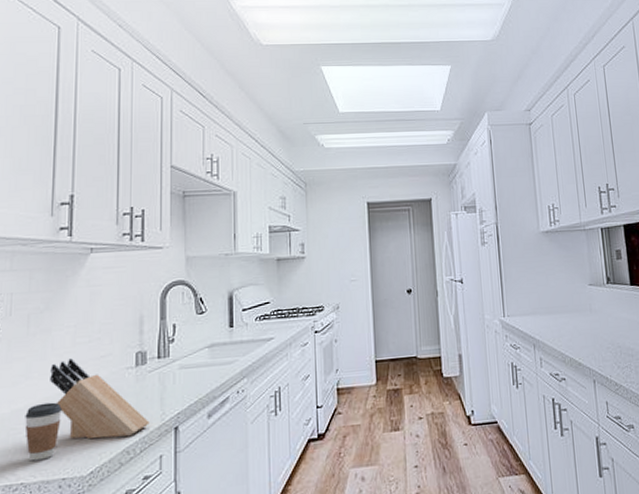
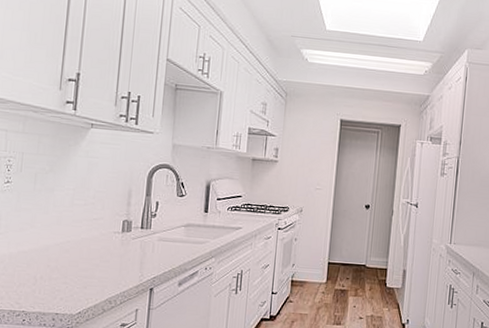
coffee cup: present [24,402,62,461] -> none [28,249,59,296]
knife block: present [50,358,150,440] -> none [50,216,130,289]

